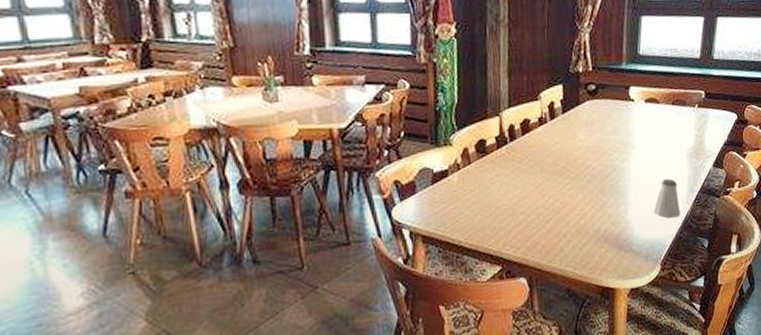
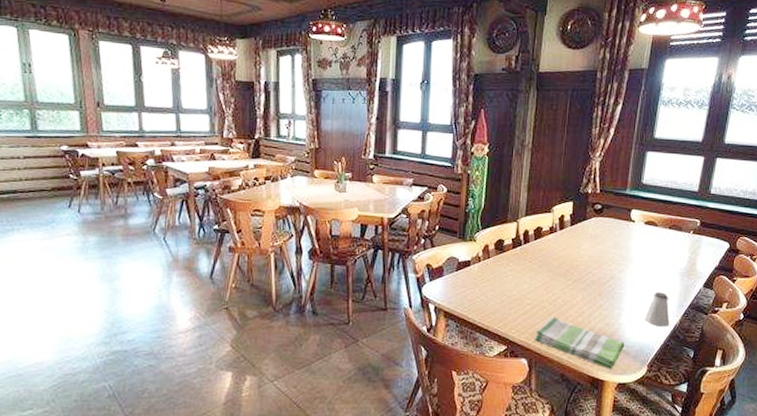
dish towel: none [532,223,635,275] -> present [534,317,625,369]

